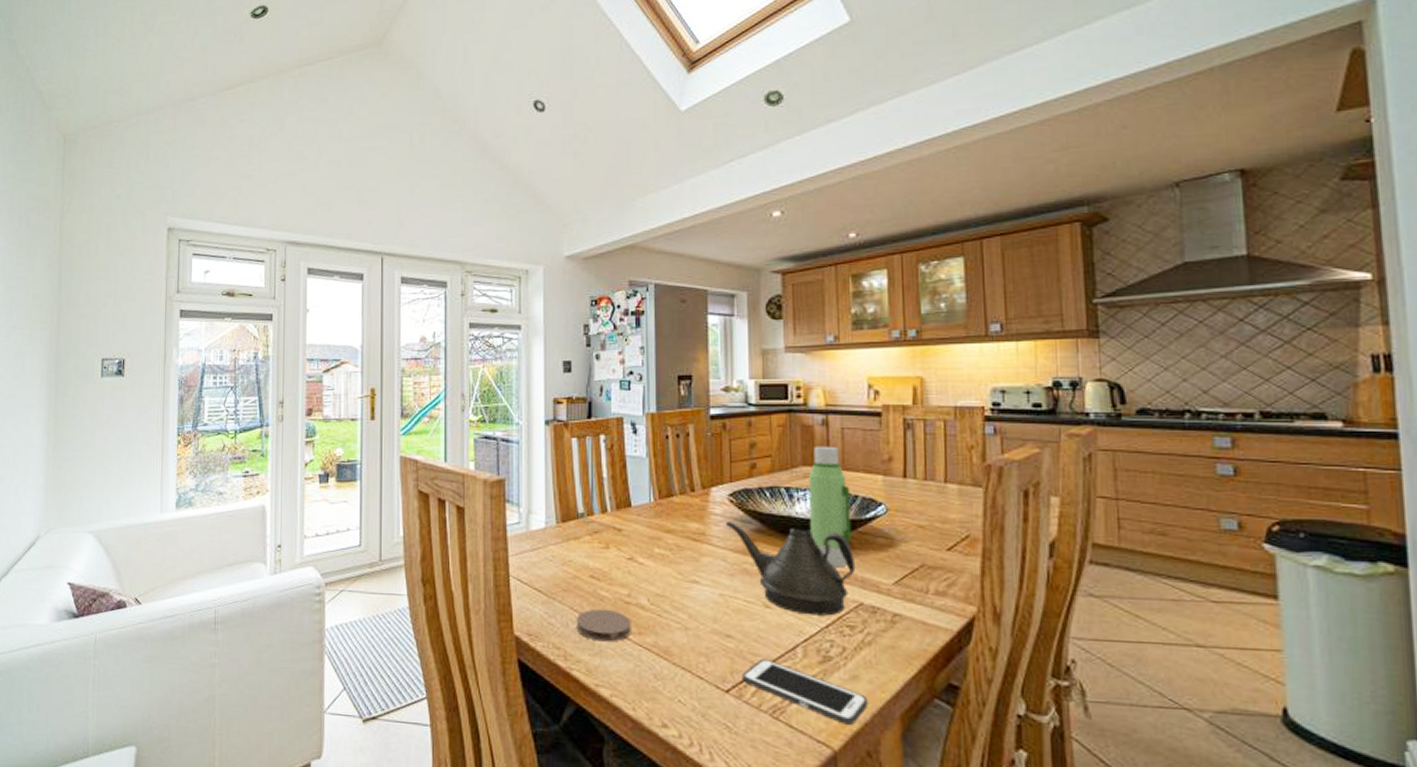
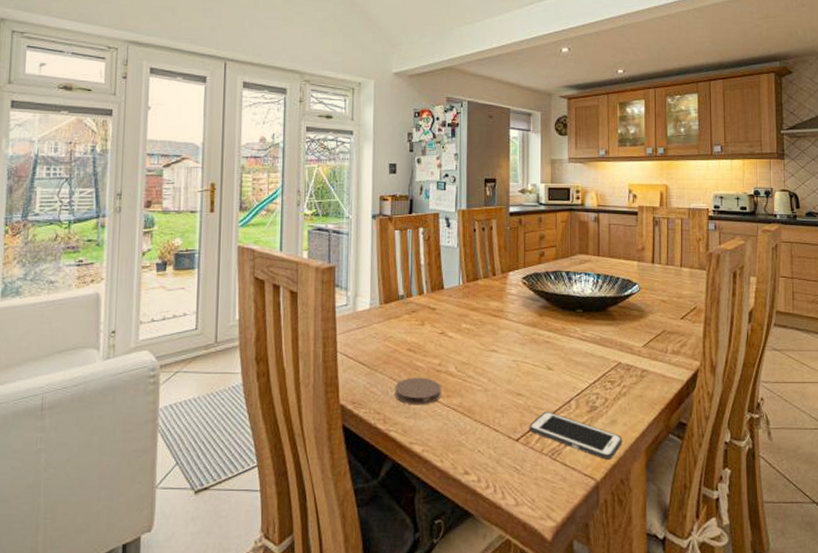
teapot: present [725,522,856,616] -> none [519,300,616,374]
water bottle: present [809,446,852,567] -> none [584,238,614,334]

